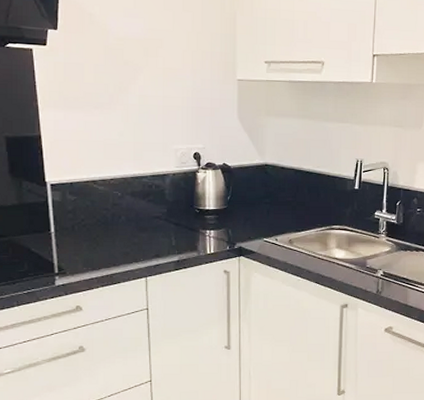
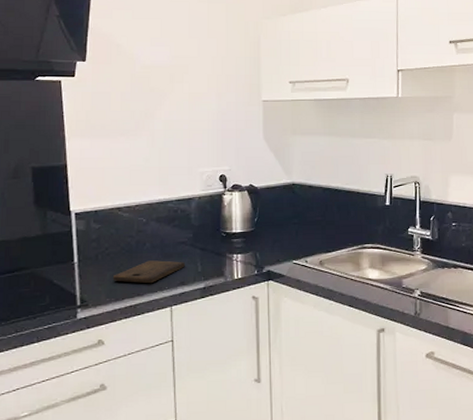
cutting board: none [89,233,159,255] -> present [112,260,185,284]

